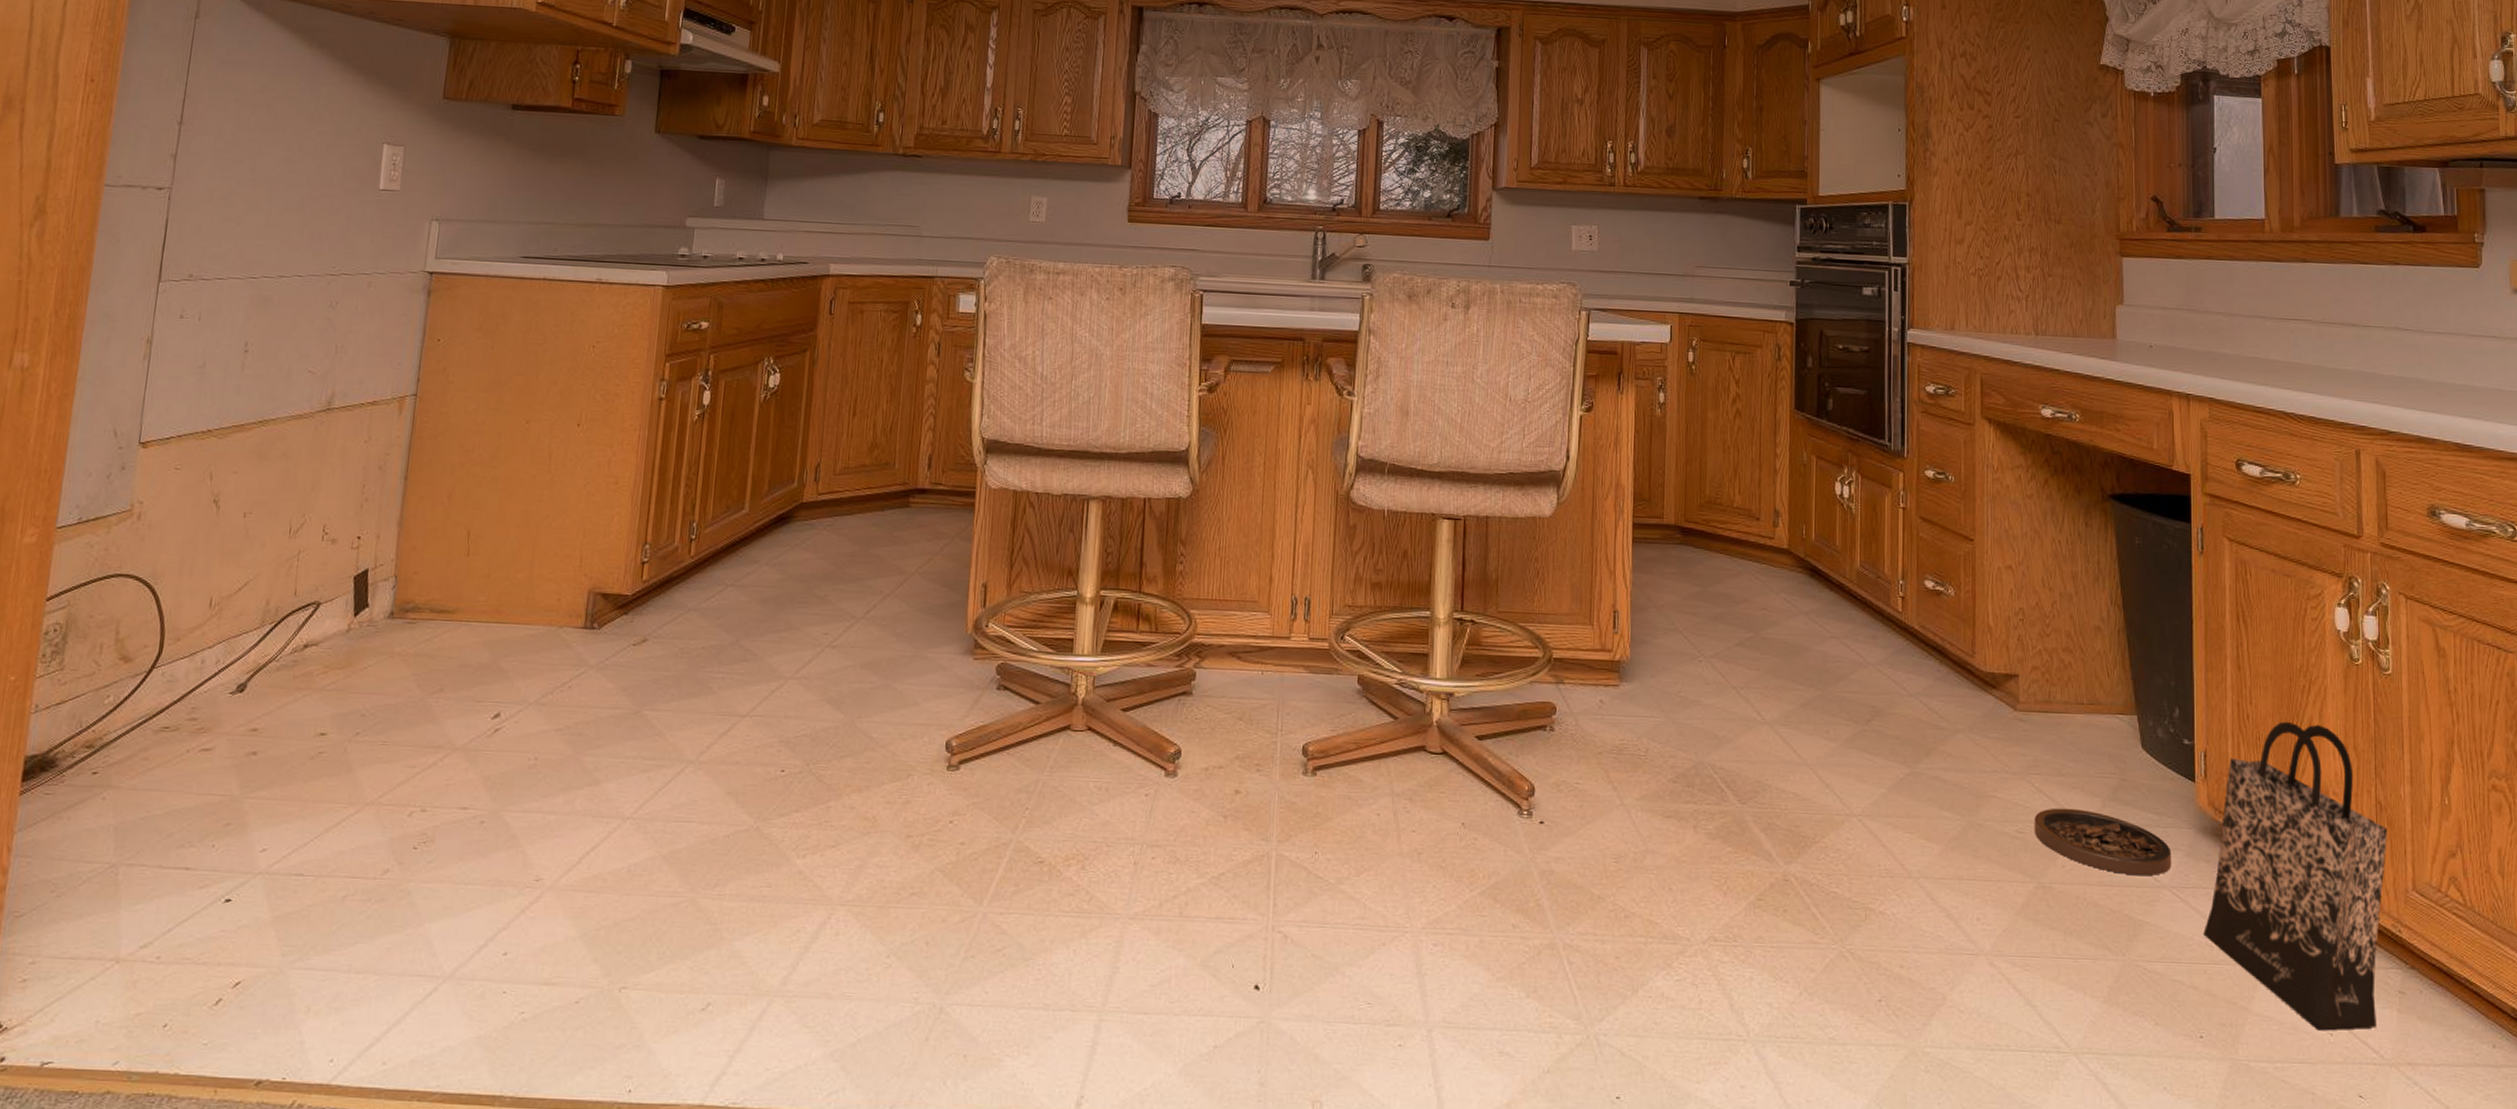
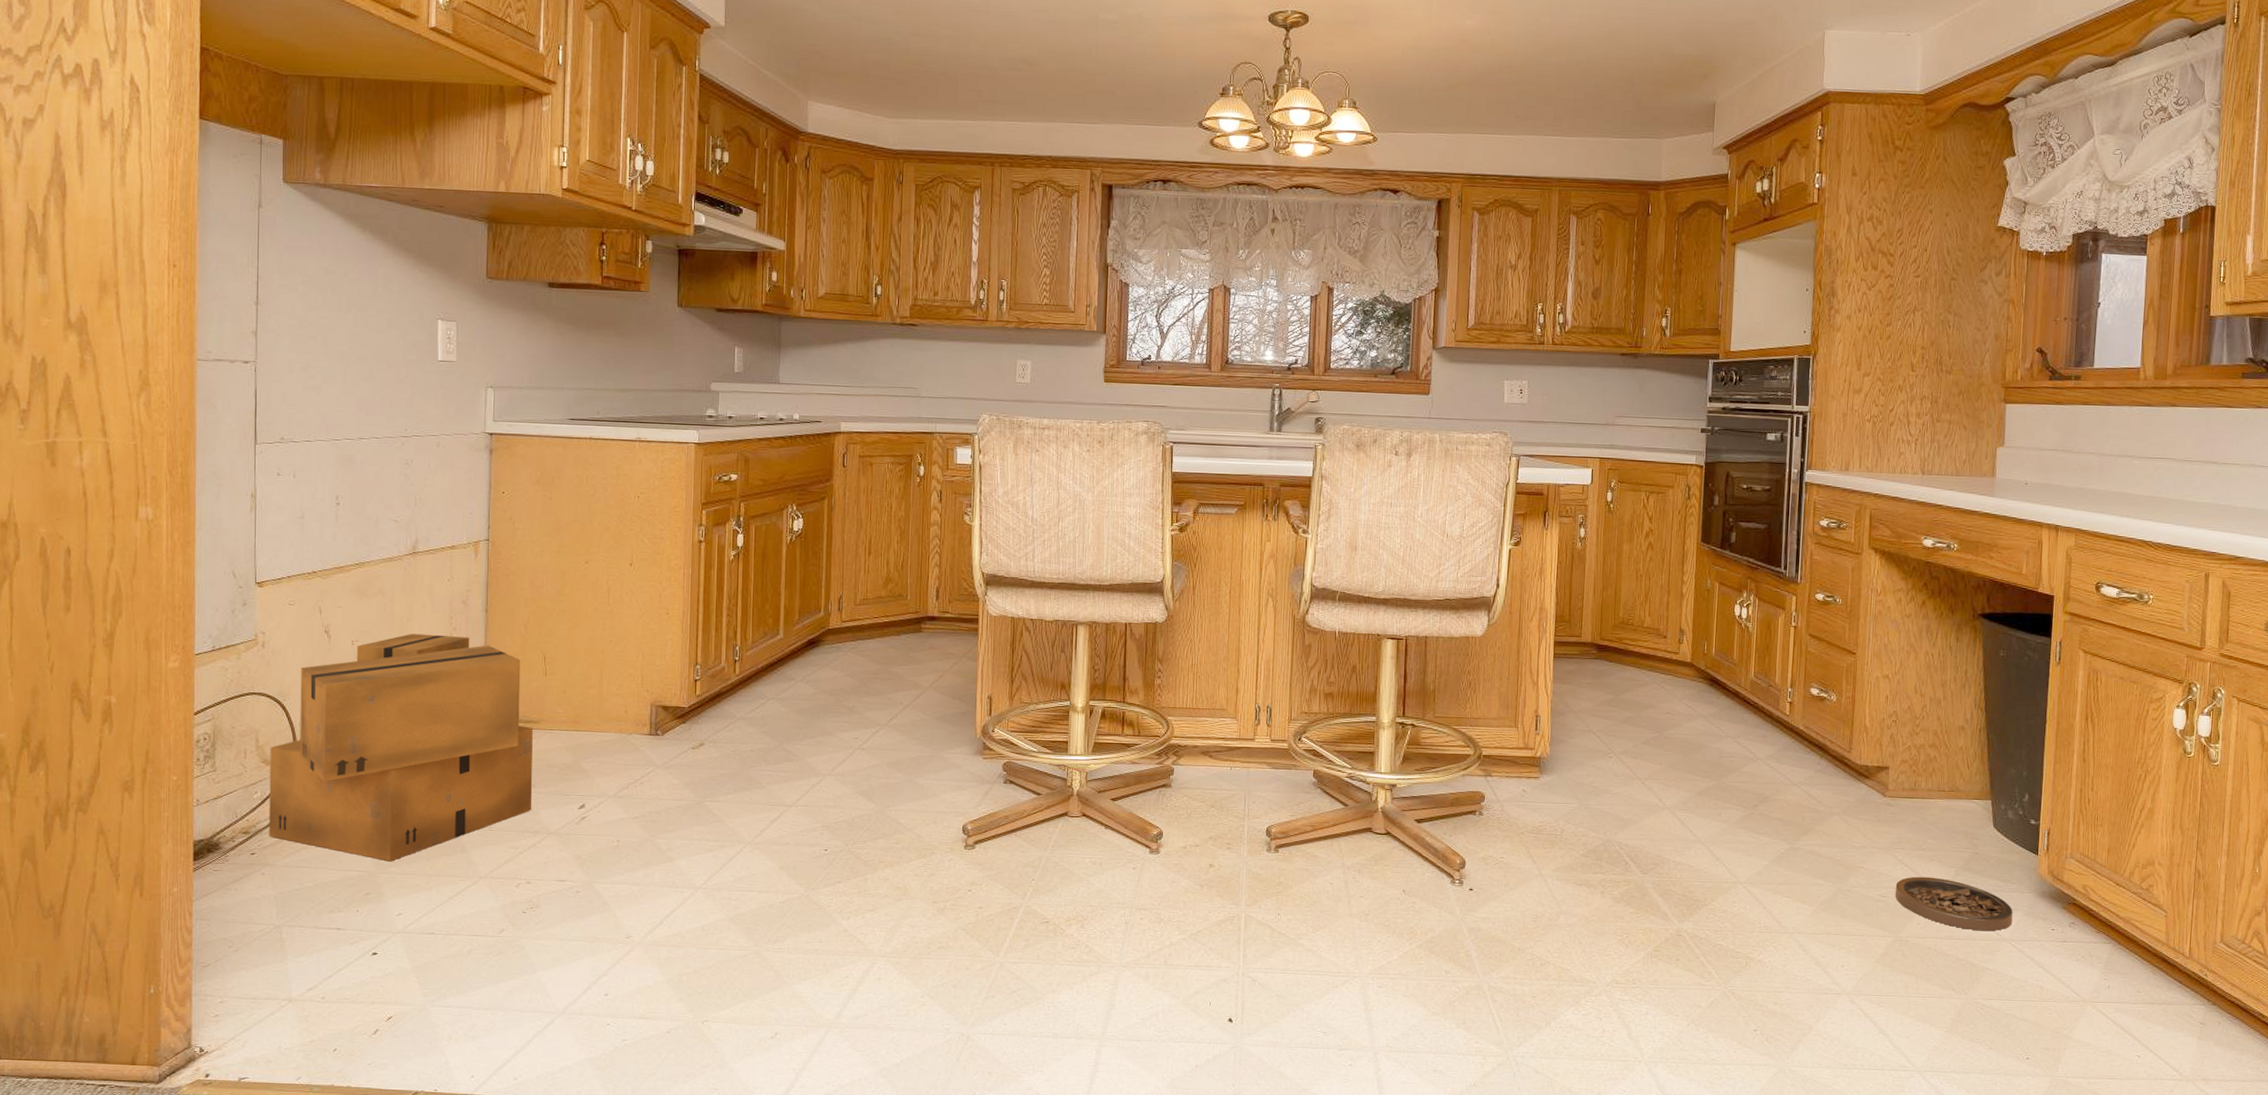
cardboard box: none [116,504,447,784] -> present [269,633,533,862]
shopping bag: present [2203,721,2388,1031] -> none [2036,804,2204,1054]

